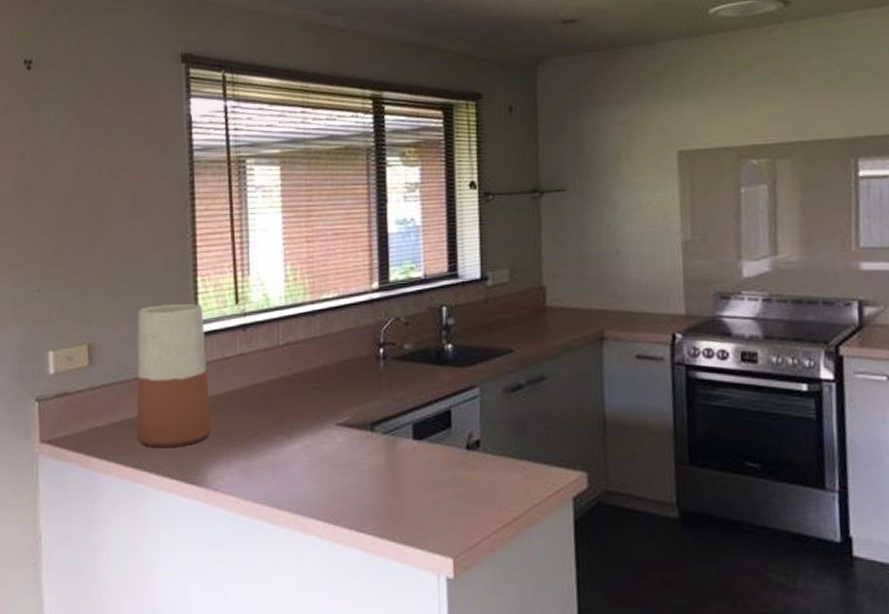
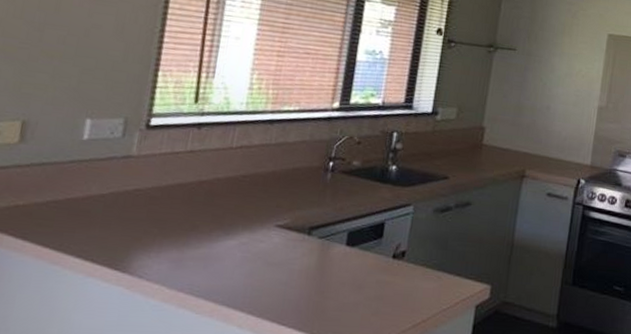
vase: present [137,303,212,449] -> none [62,92,160,233]

